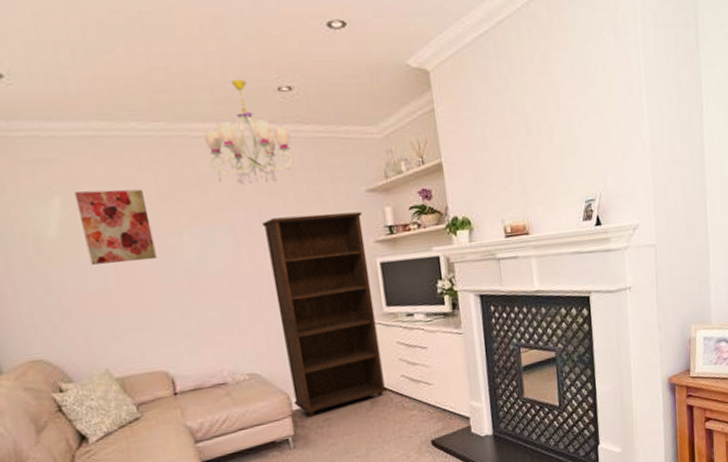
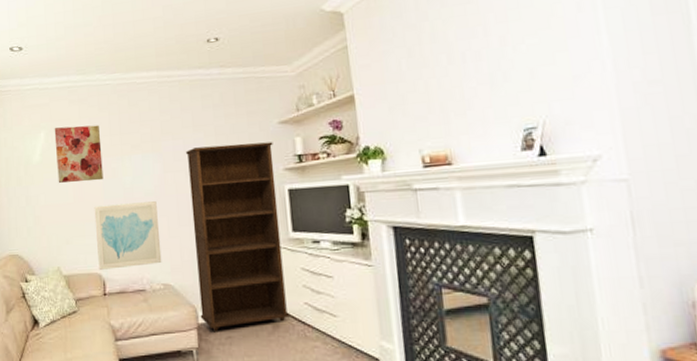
wall art: none [148,282,244,367] -> present [94,201,162,270]
chandelier: present [204,79,294,185] -> none [147,36,216,120]

